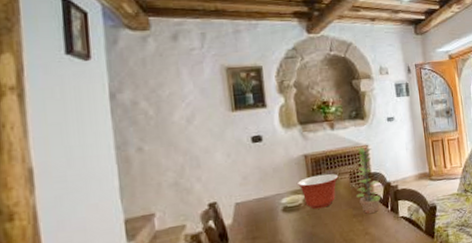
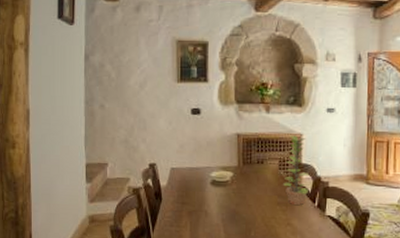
mixing bowl: present [296,173,339,209] -> none [227,155,268,189]

